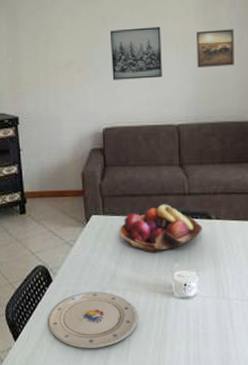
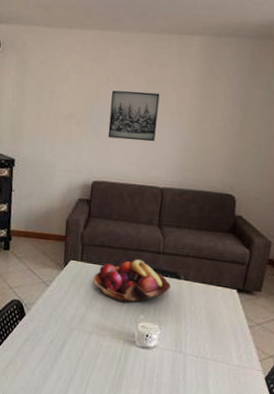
plate: present [48,292,138,349] -> none [16,329,100,383]
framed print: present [196,29,234,67] -> none [188,103,228,140]

